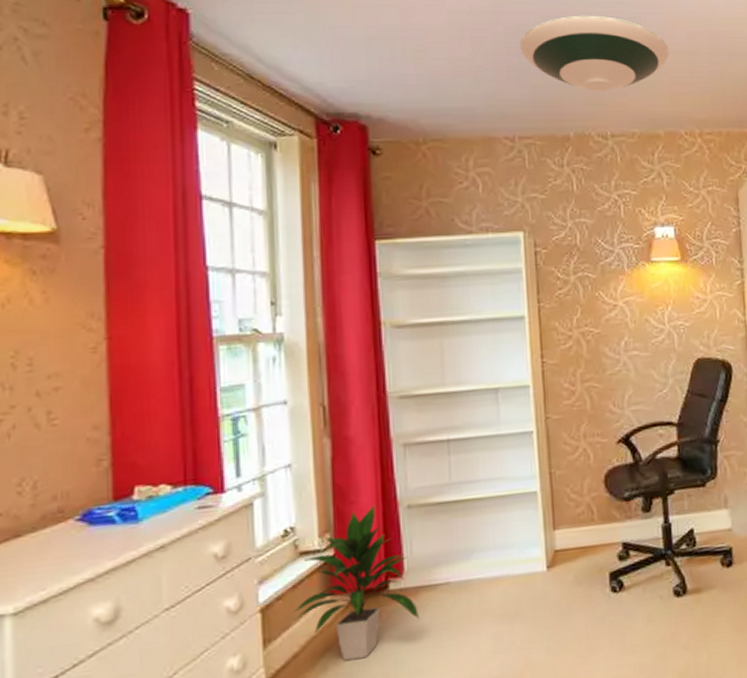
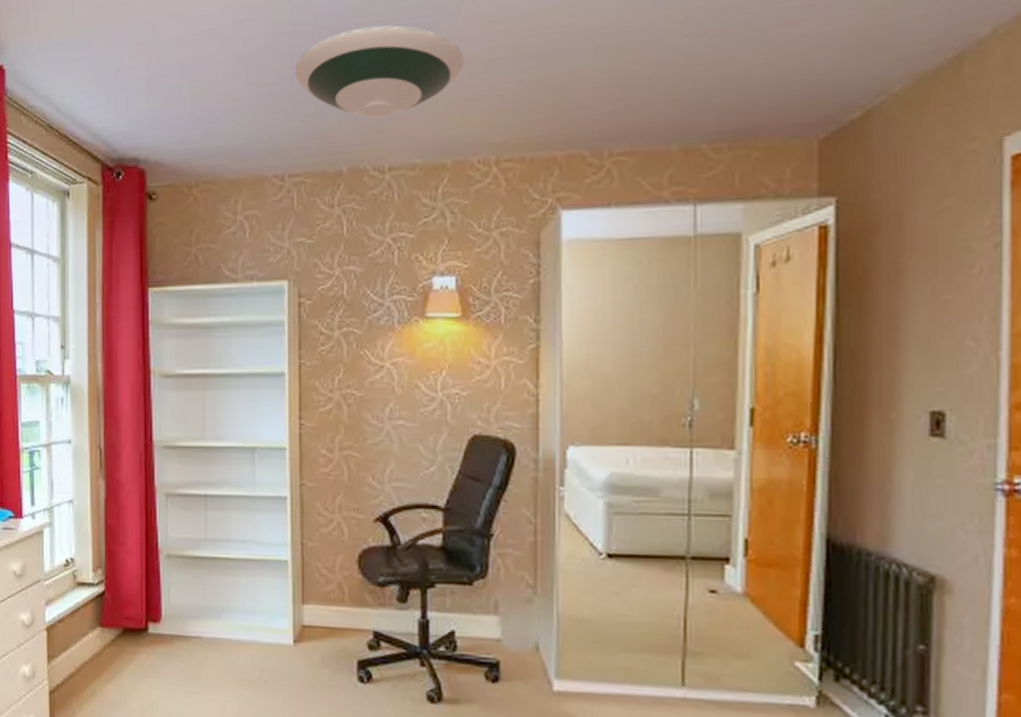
indoor plant: present [294,504,420,662] -> none [71,549,174,692]

